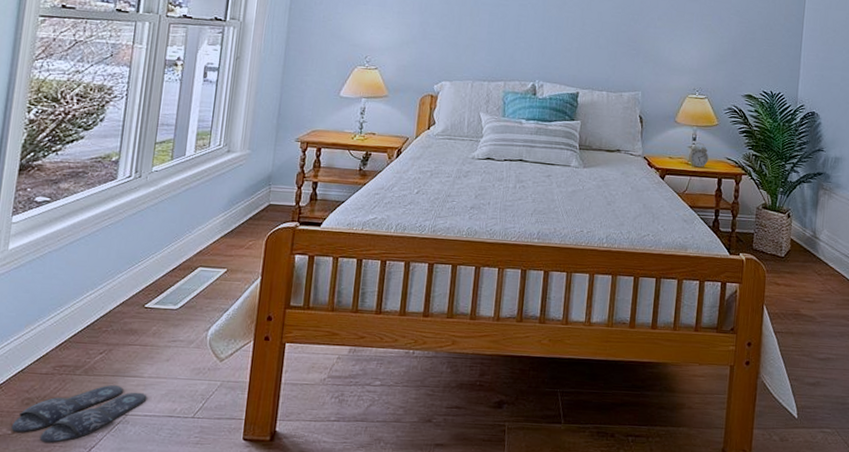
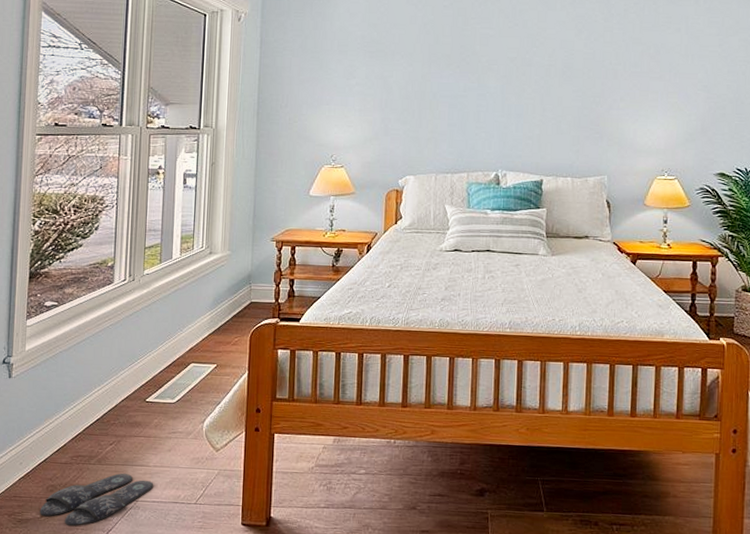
alarm clock: present [688,143,709,168] -> none [659,226,682,251]

